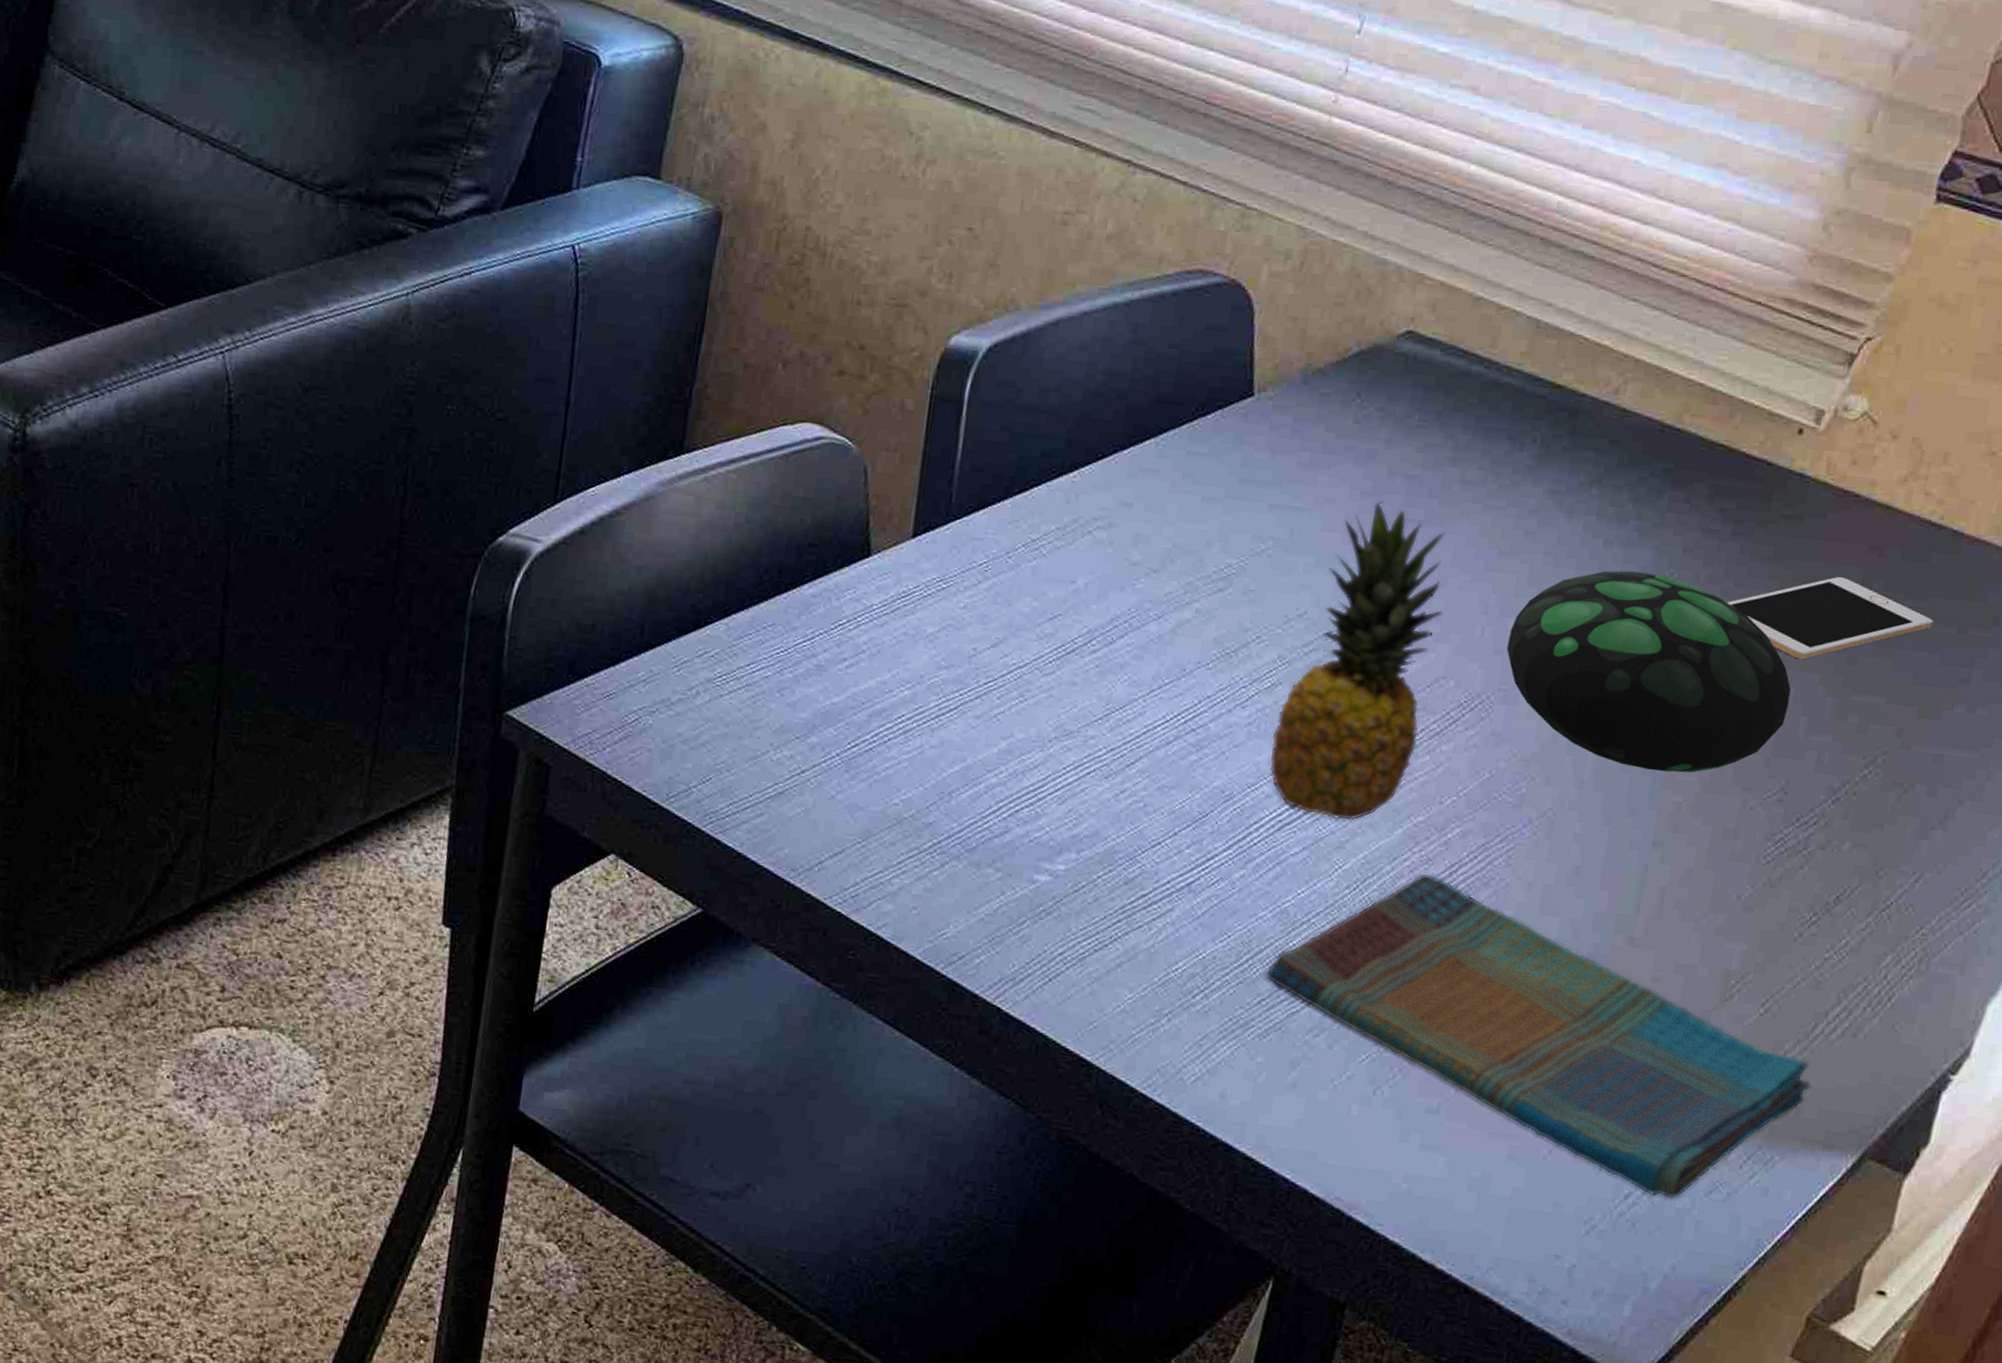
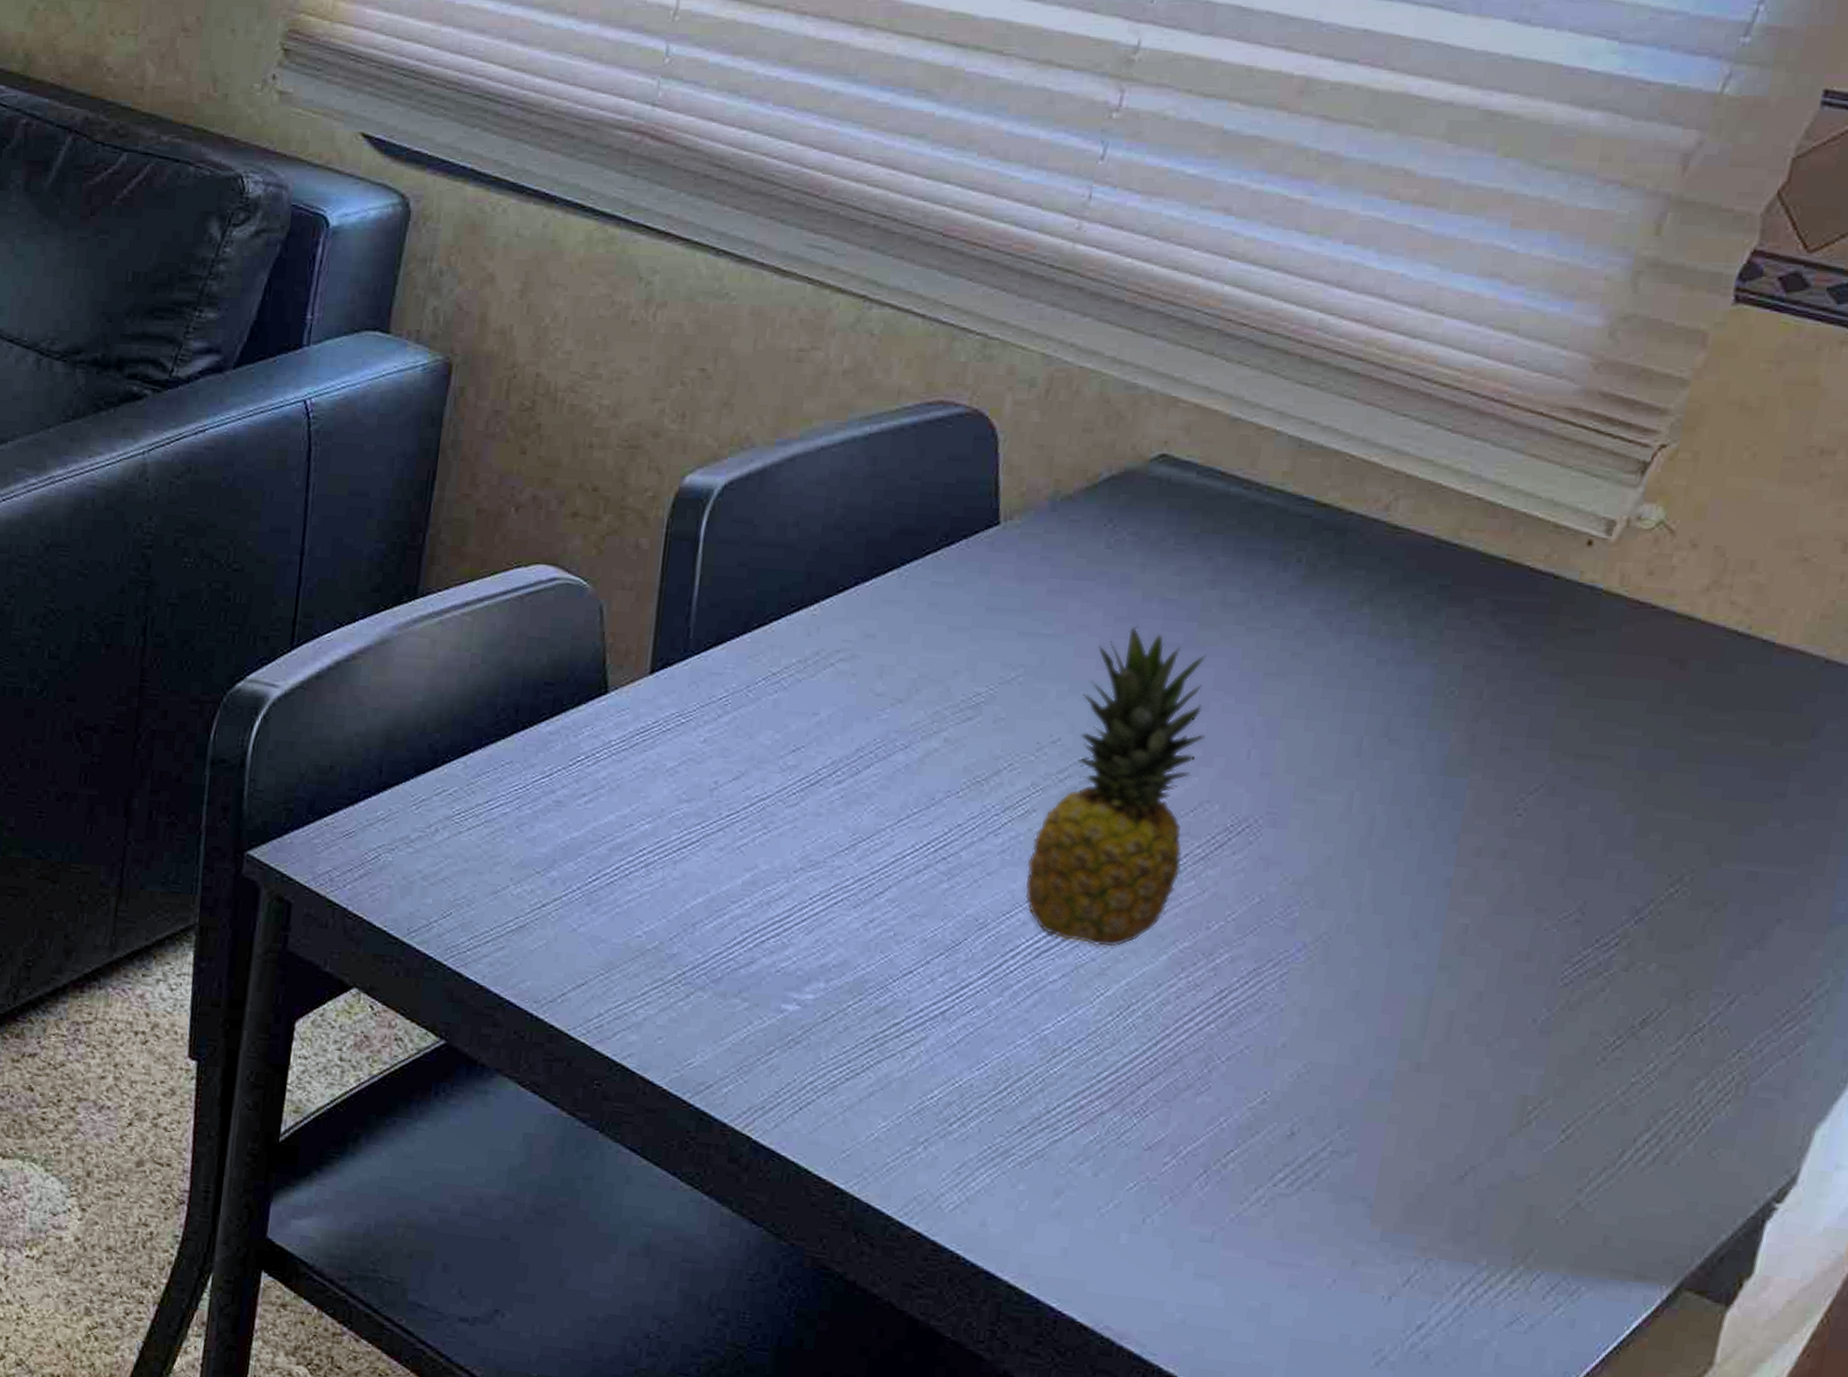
dish towel: present [1265,874,1812,1199] -> none [1025,1000,1620,1331]
decorative egg: present [1507,570,1791,773] -> none [1275,689,1587,894]
cell phone: present [1727,576,1934,660] -> none [1513,690,1744,777]

